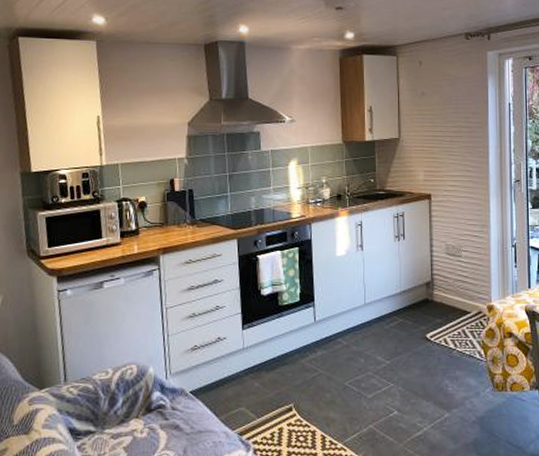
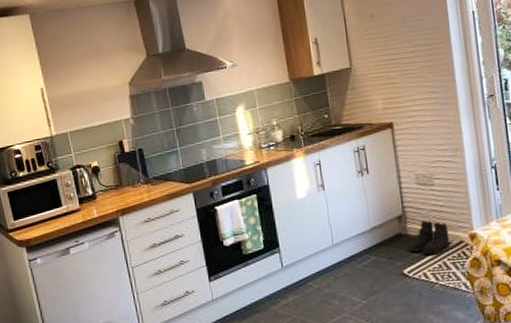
boots: none [434,288,470,322] -> present [409,220,451,255]

